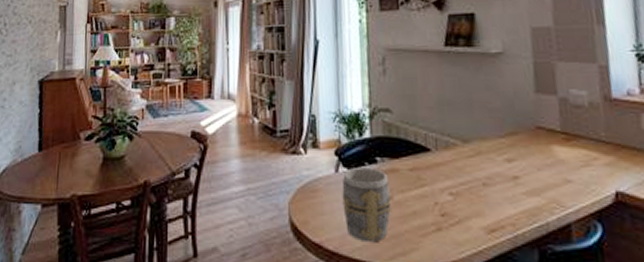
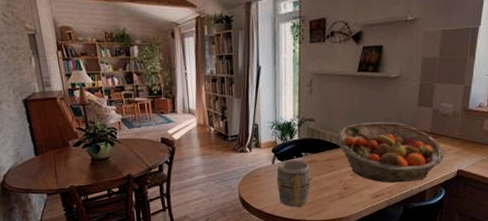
fruit basket: none [424,115,592,209] -> present [337,122,446,183]

